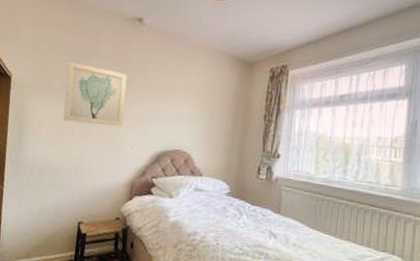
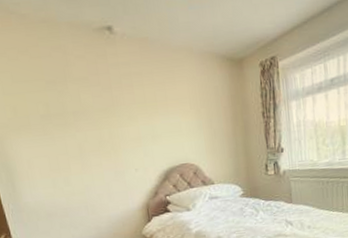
wall art: present [63,62,127,127] -> none [40,90,122,158]

